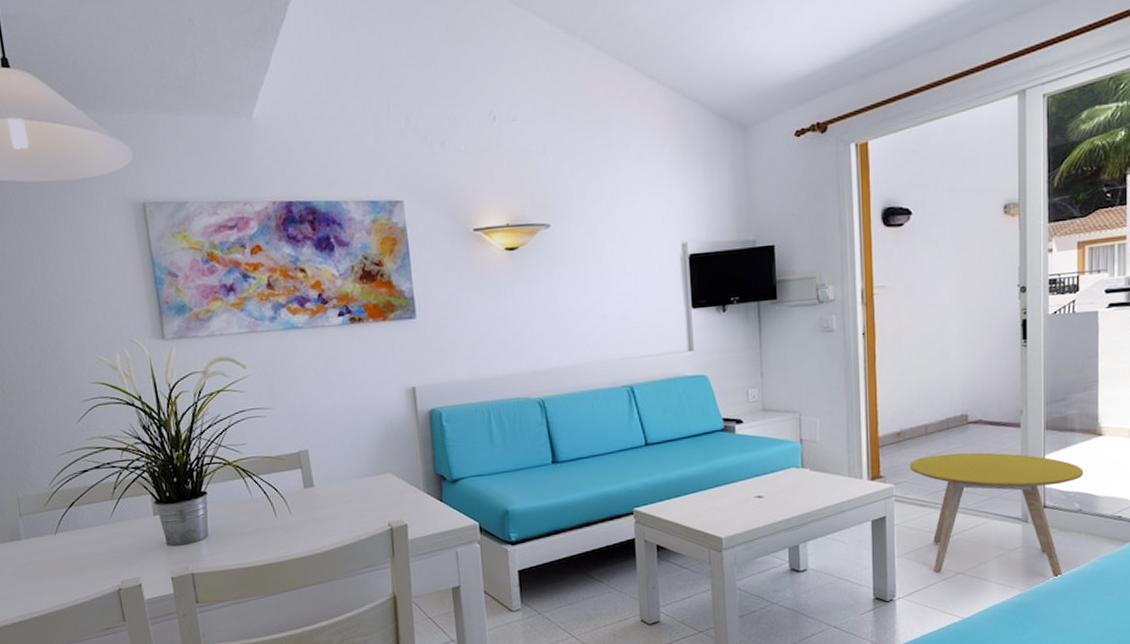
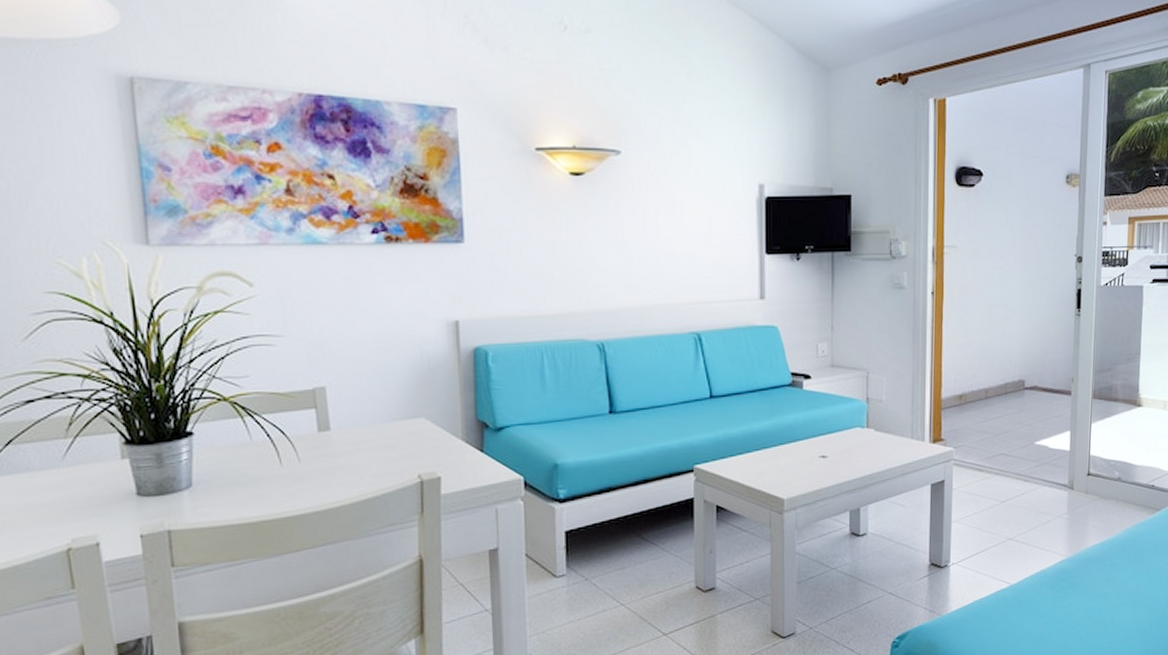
side table: present [909,452,1084,579] -> none [969,418,1124,546]

